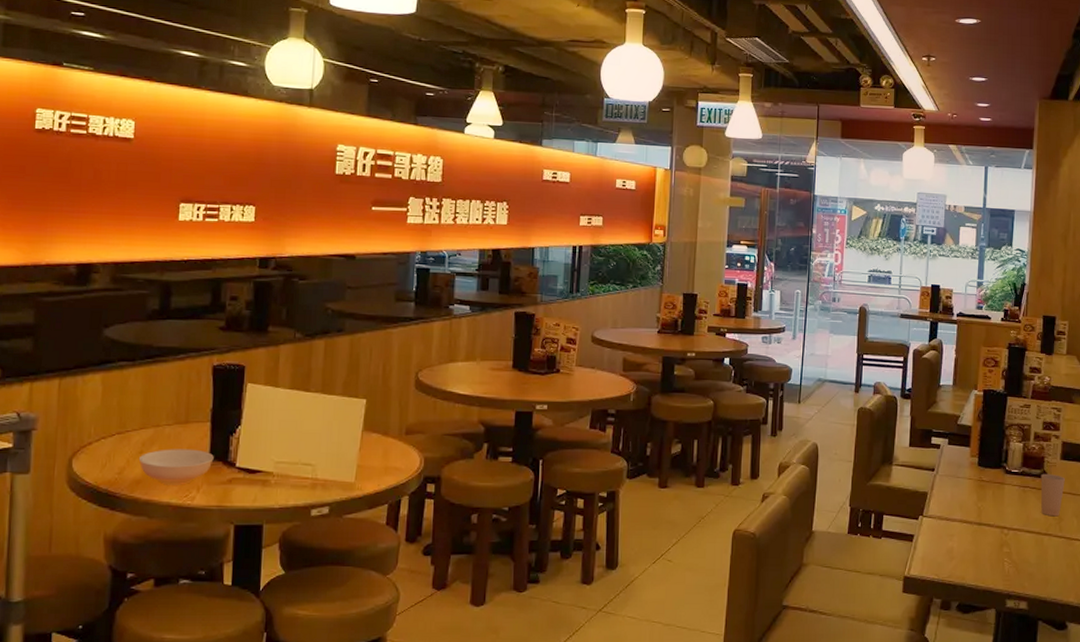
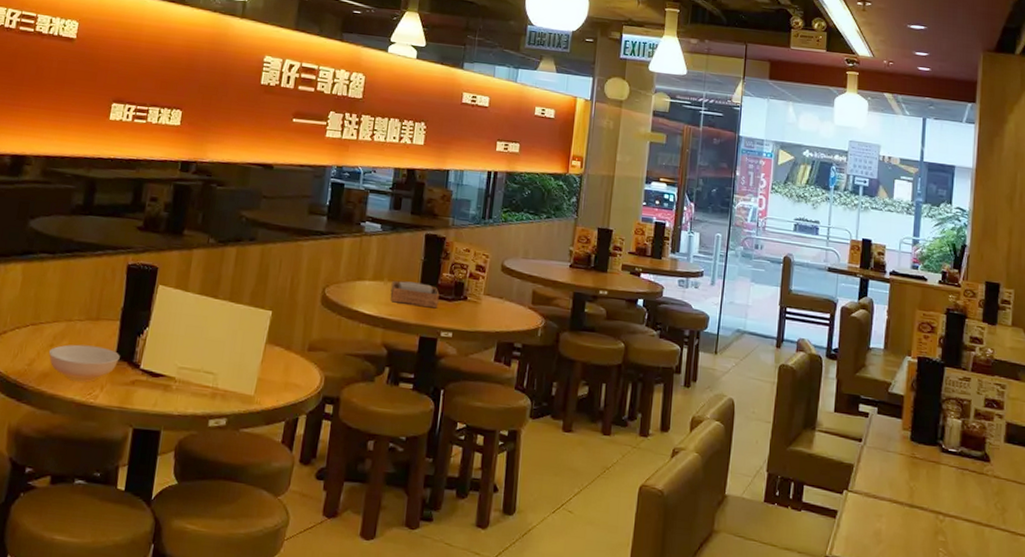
napkin holder: none [483,359,532,383] -> present [390,280,440,309]
cup: present [1040,473,1065,517] -> none [981,456,1009,507]

